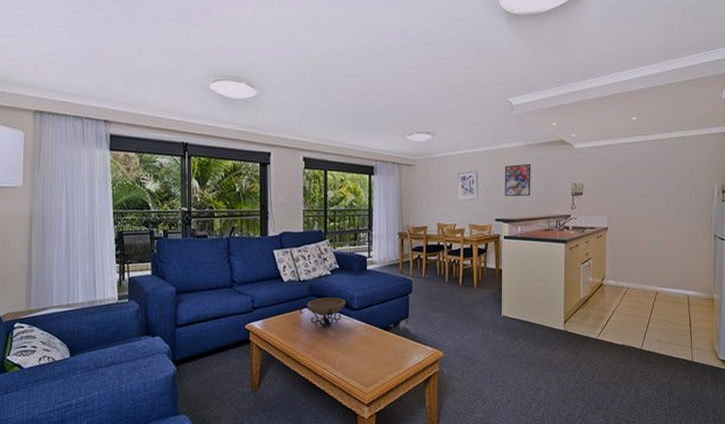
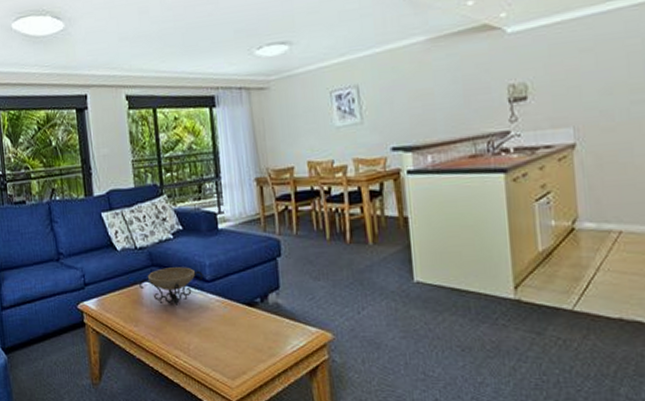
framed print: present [504,163,531,197] -> none [398,64,443,116]

